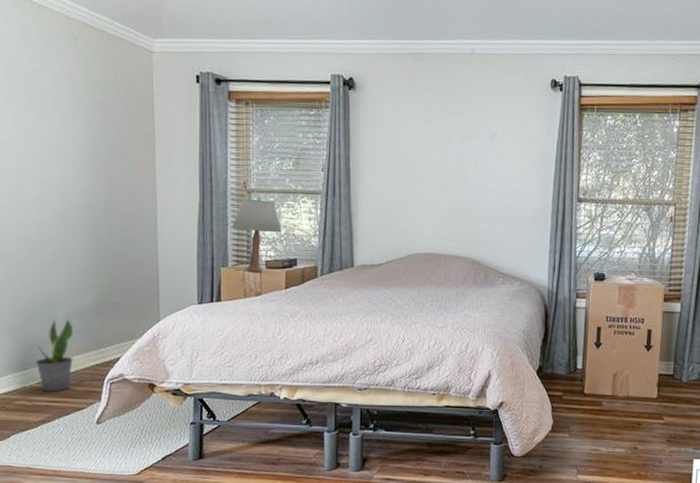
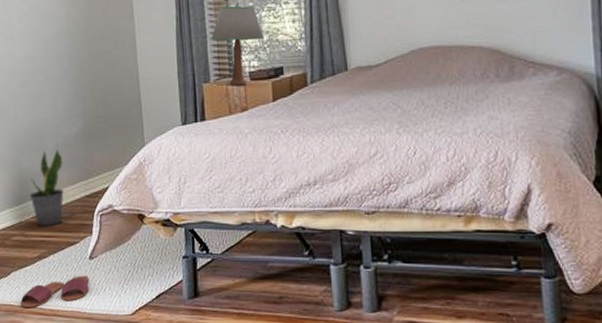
slippers: none [21,439,94,469] -> present [21,276,89,309]

